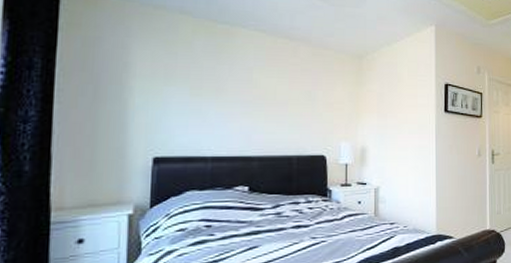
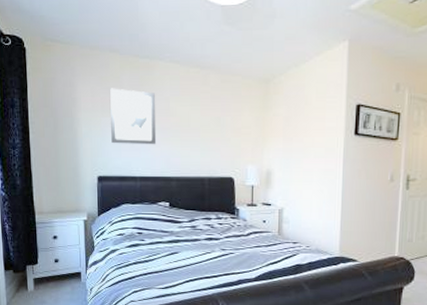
wall art: none [176,53,236,120] -> present [110,88,157,145]

